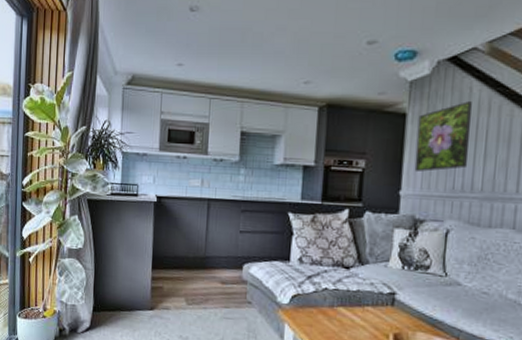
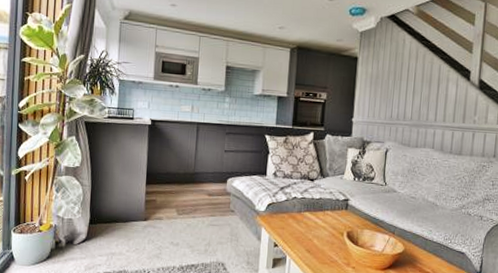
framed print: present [414,101,472,173] -> none [363,50,405,104]

